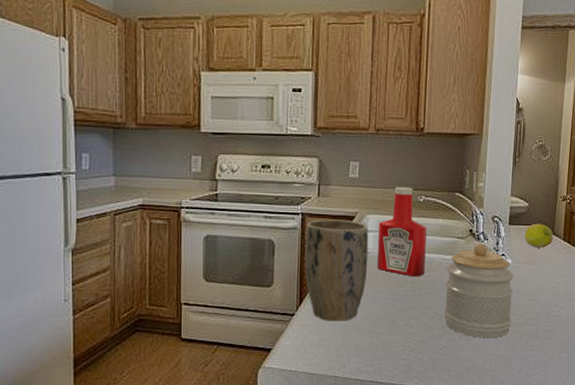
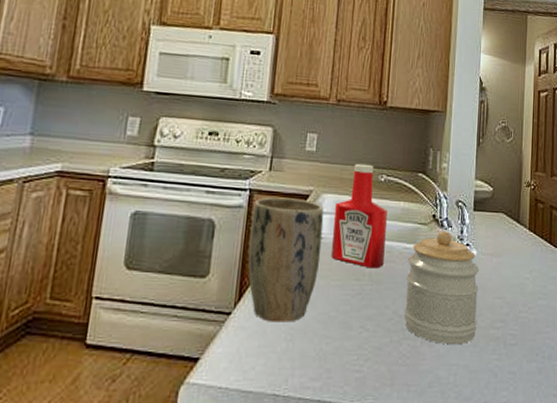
fruit: present [525,223,553,248] -> none [490,210,519,238]

